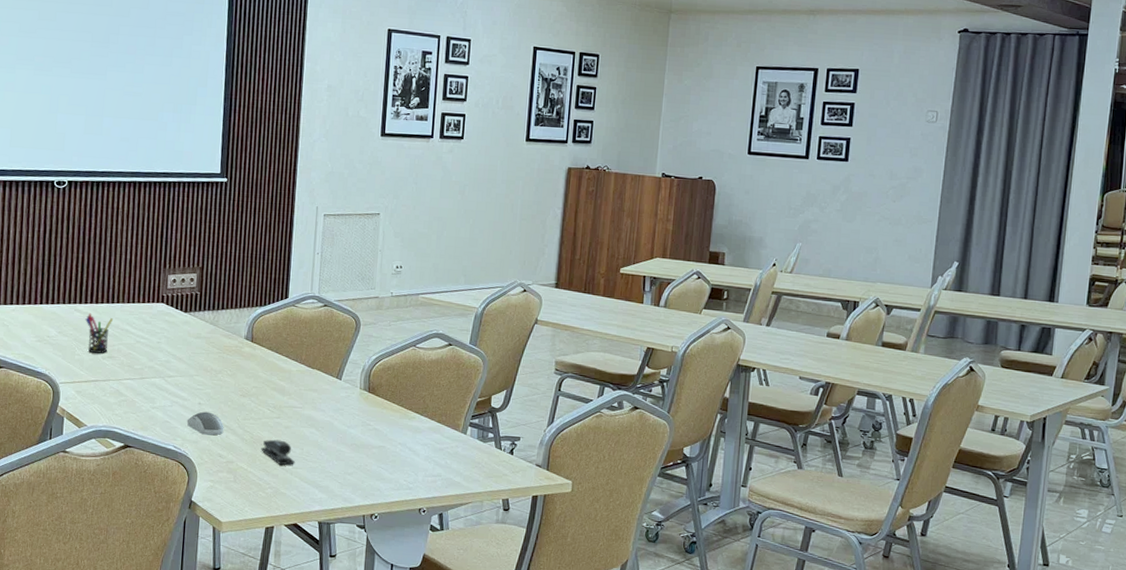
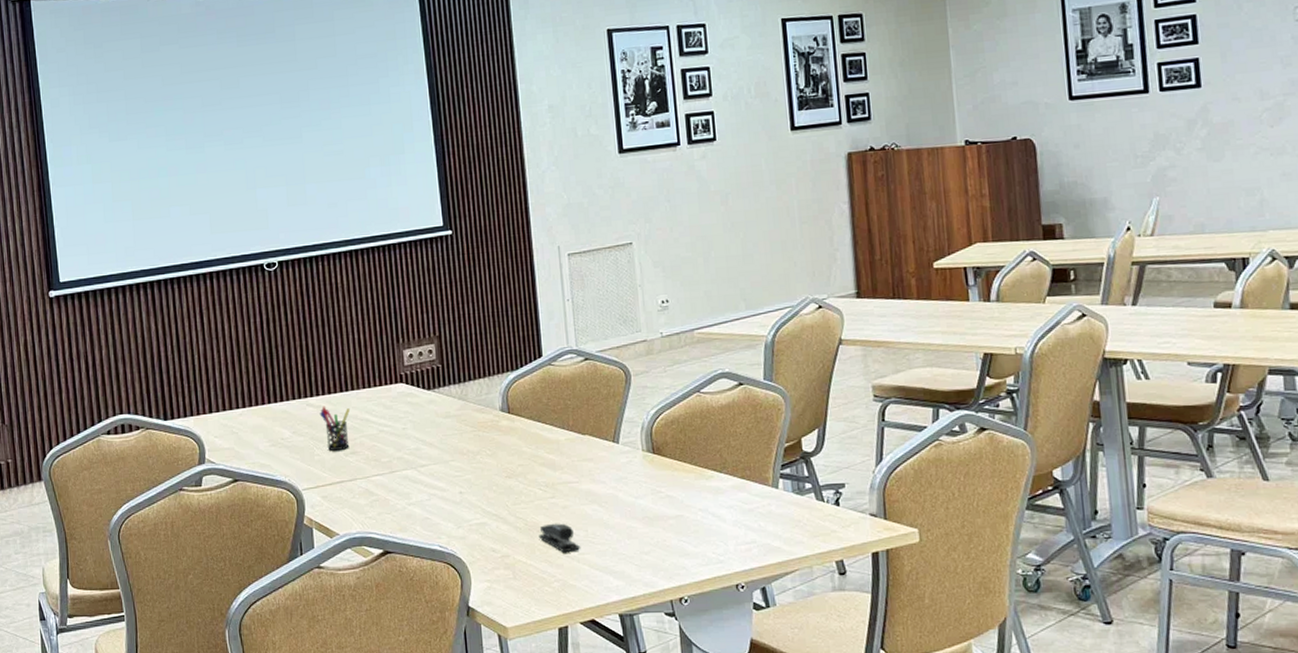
computer mouse: present [186,411,224,436] -> none [449,501,493,528]

